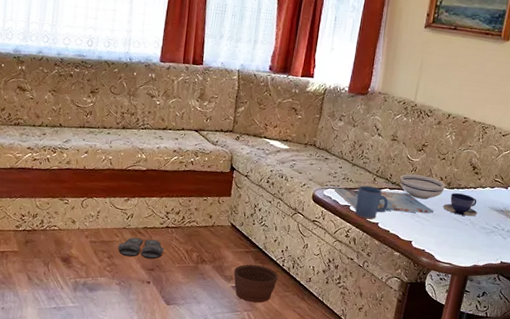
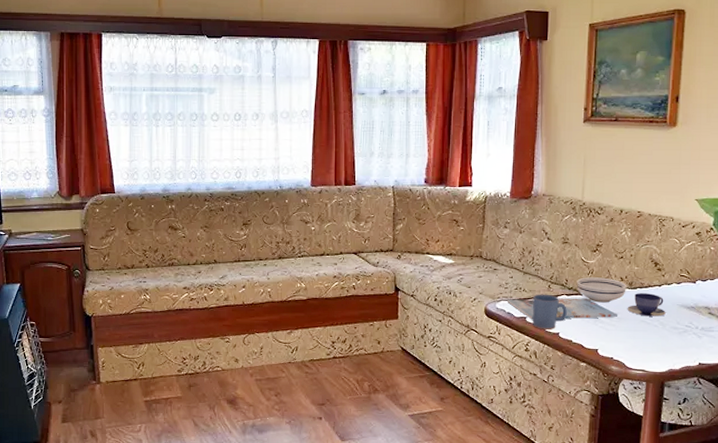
slippers: present [118,237,164,259] -> none [284,371,333,393]
basket: present [234,264,279,303] -> none [410,390,458,431]

